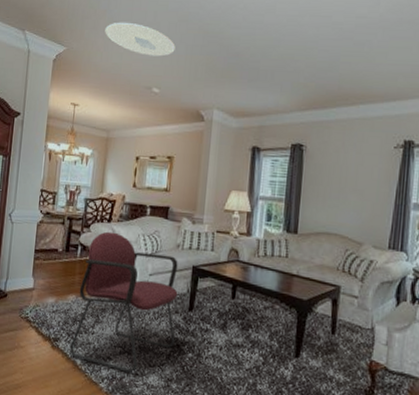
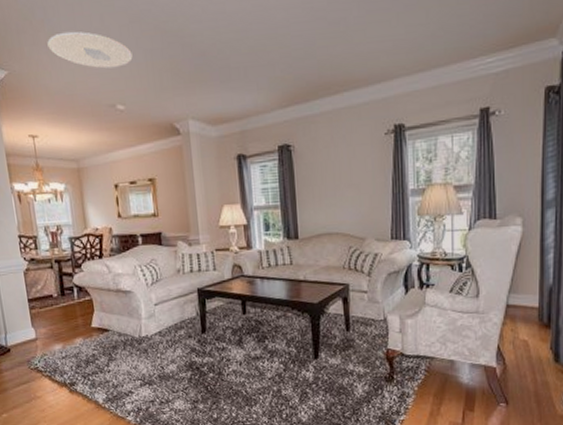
armchair: present [70,231,178,373] -> none [84,267,194,402]

